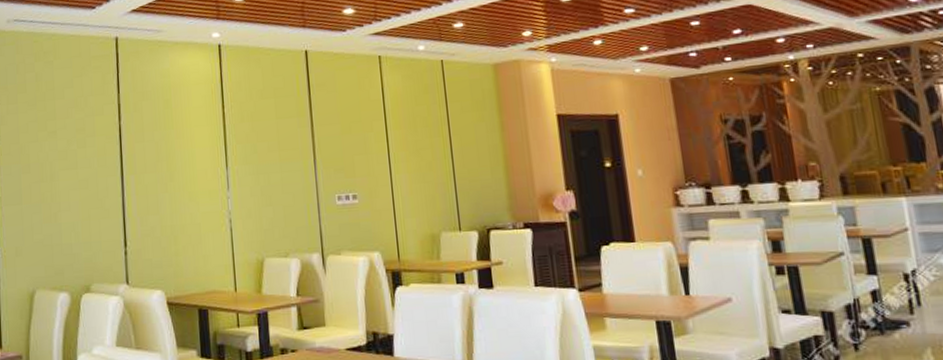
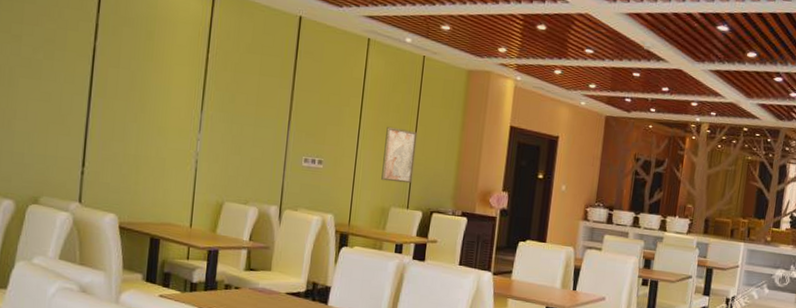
wall art: none [418,143,458,205] -> present [381,126,417,184]

